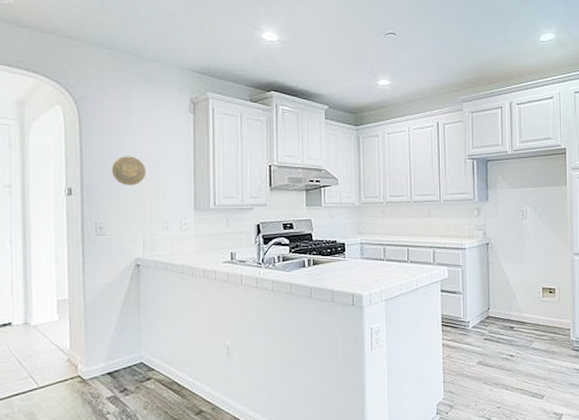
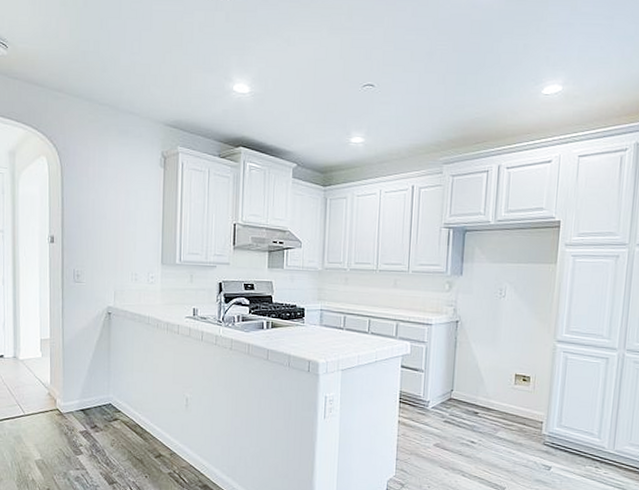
decorative plate: present [111,156,146,186] -> none [88,208,119,237]

